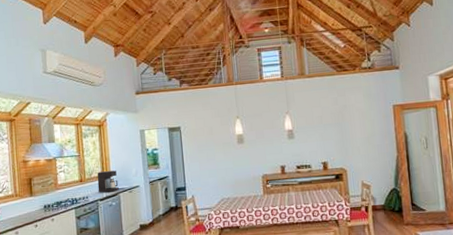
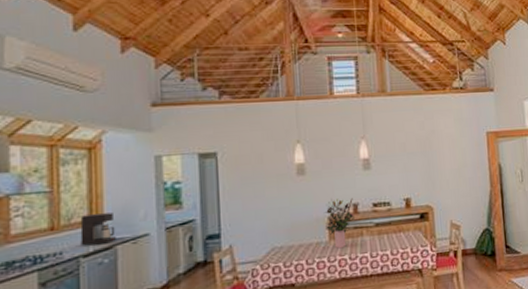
bouquet: none [258,161,282,201] -> present [323,198,354,249]

